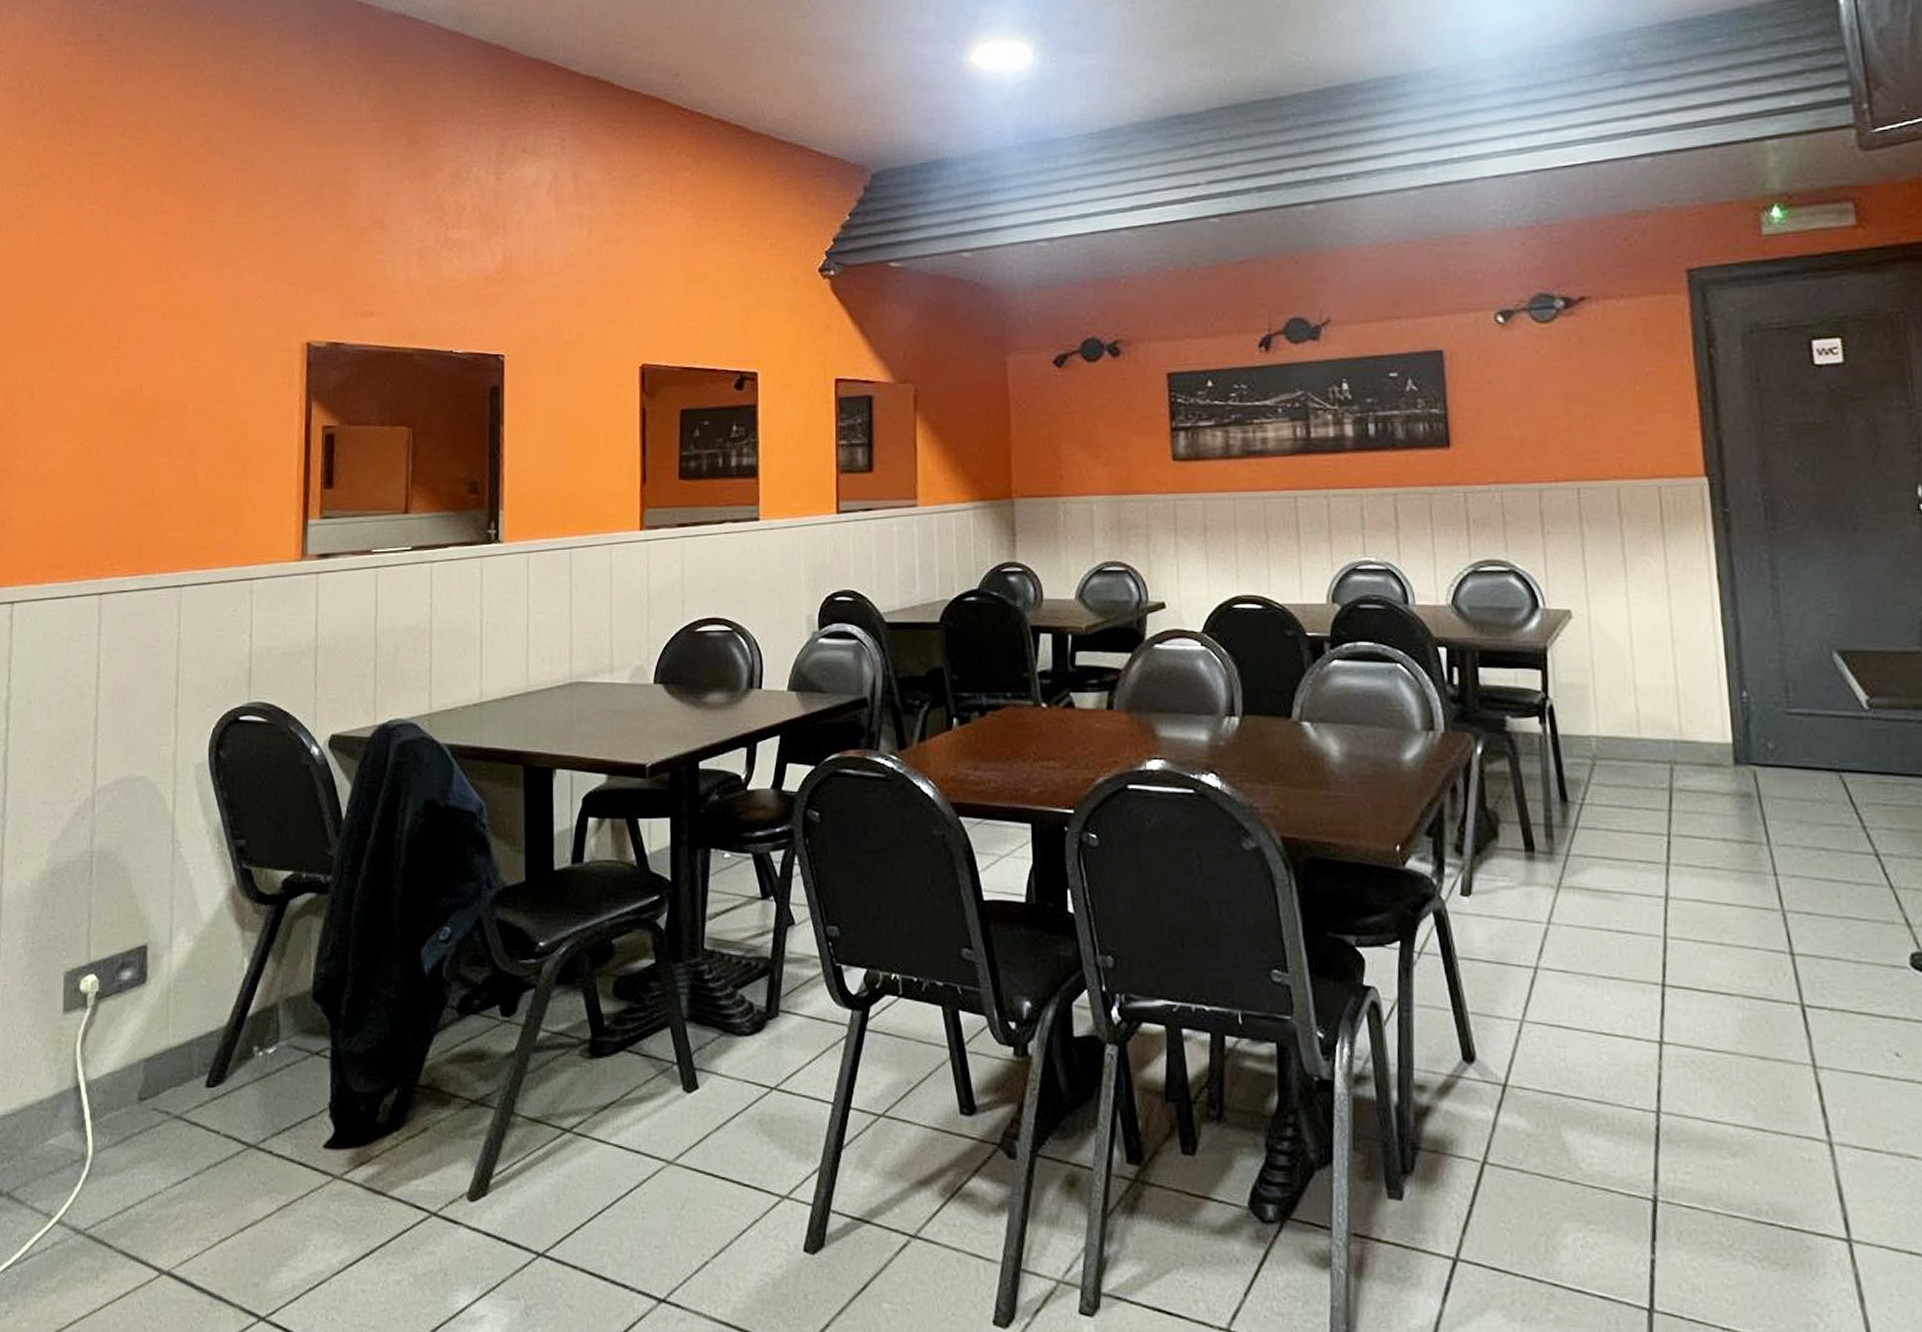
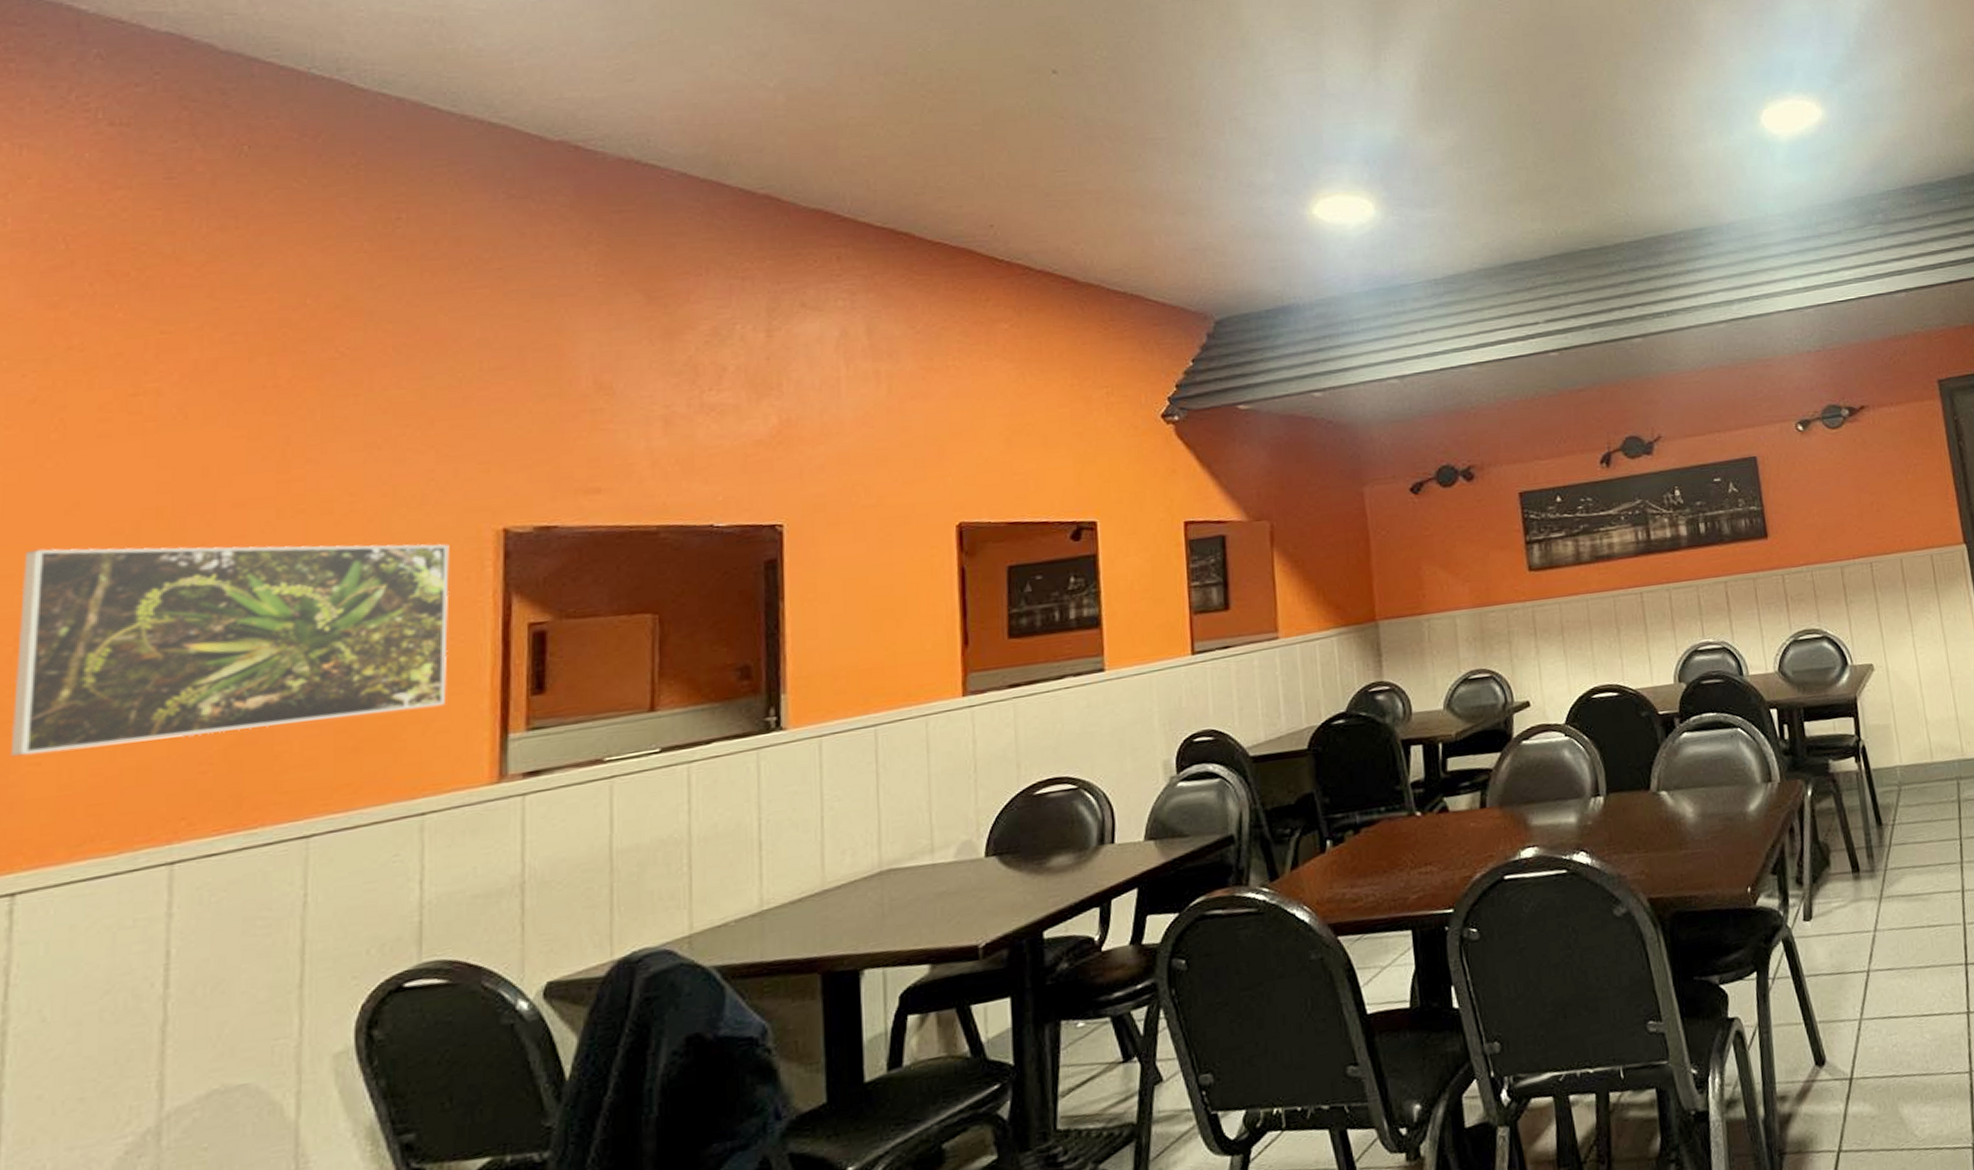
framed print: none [10,335,271,497] -> present [10,543,450,757]

